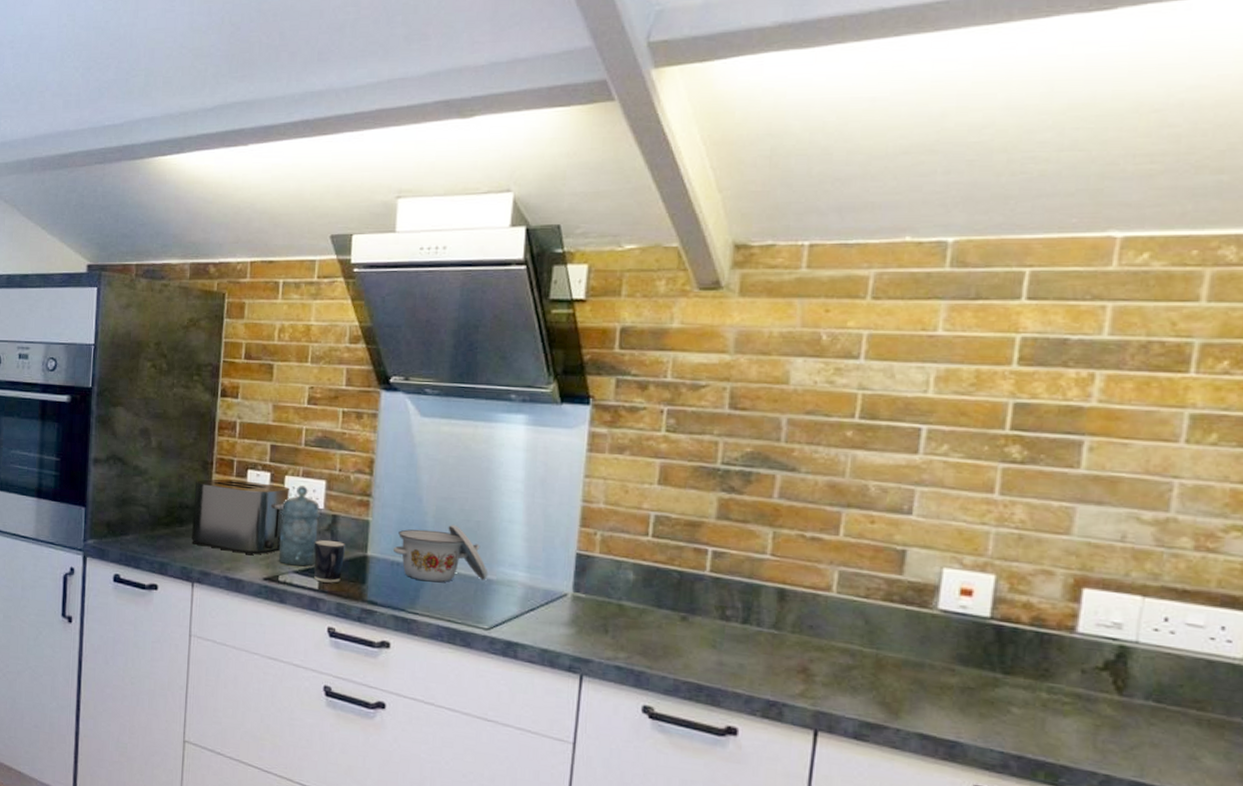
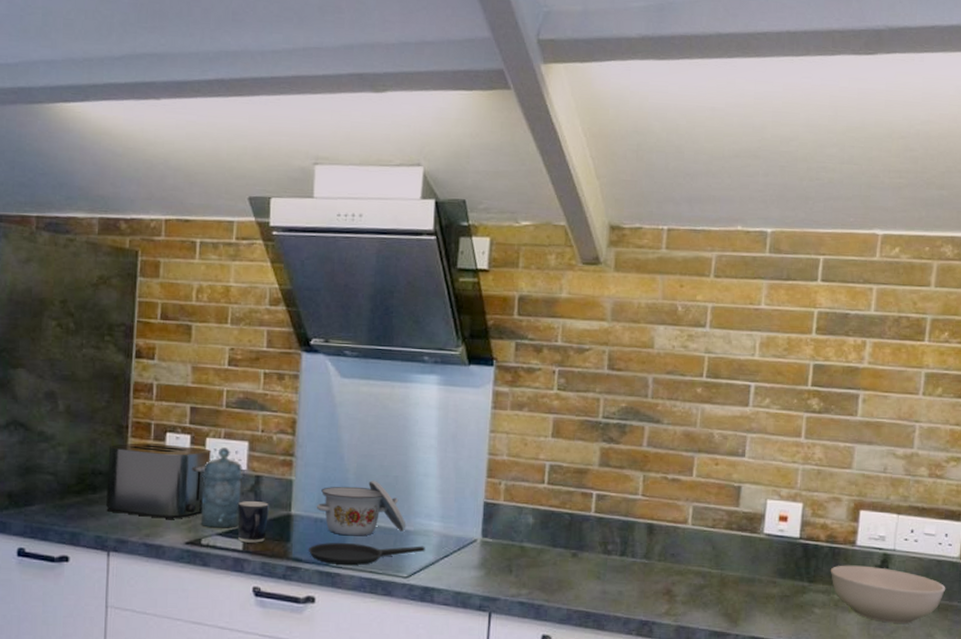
frying pan: none [383,587,509,613] -> present [308,542,425,565]
bowl: none [1035,656,1222,740] -> present [830,565,946,624]

